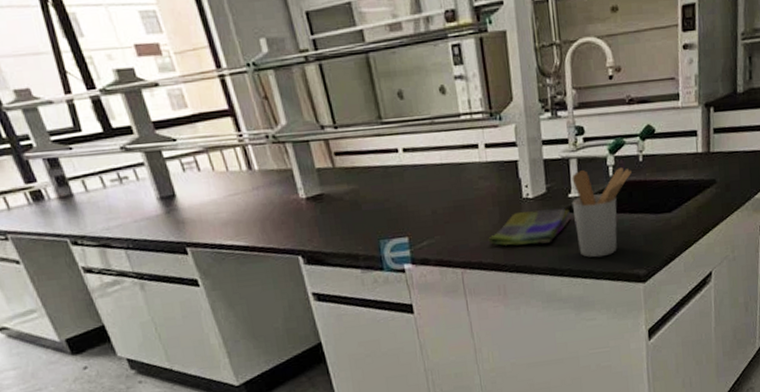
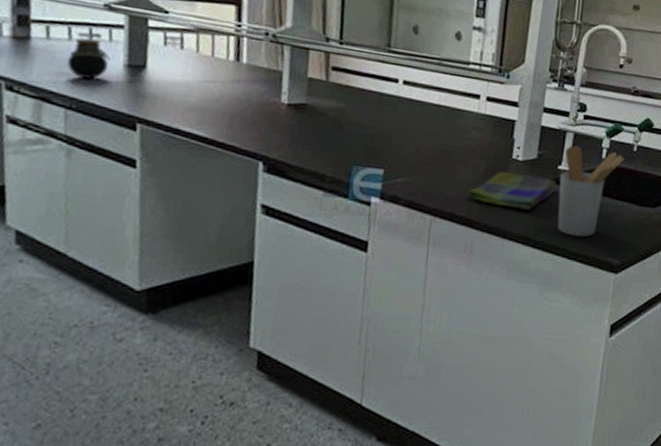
jar: none [109,181,145,220] -> present [67,38,111,79]

